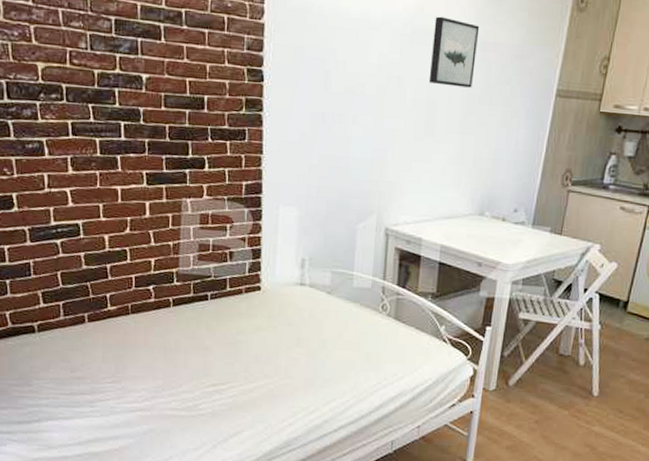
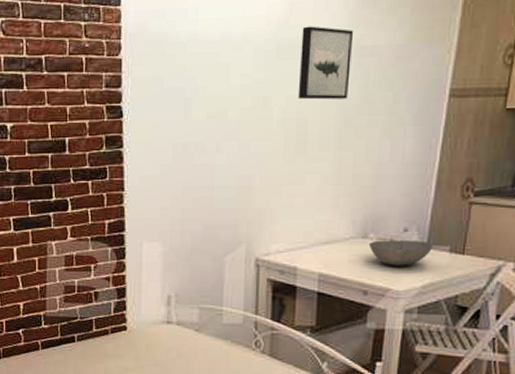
bowl: none [484,218,537,243] -> present [368,240,432,266]

